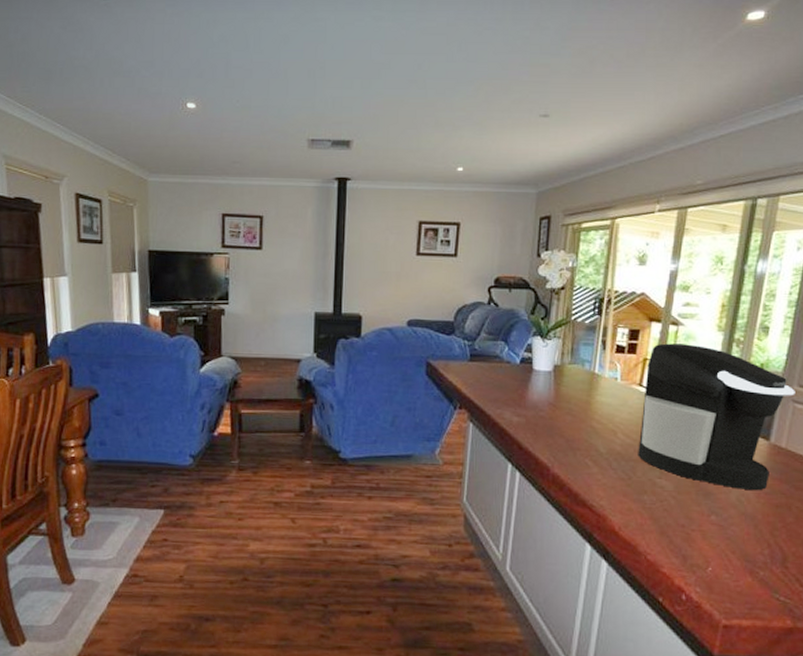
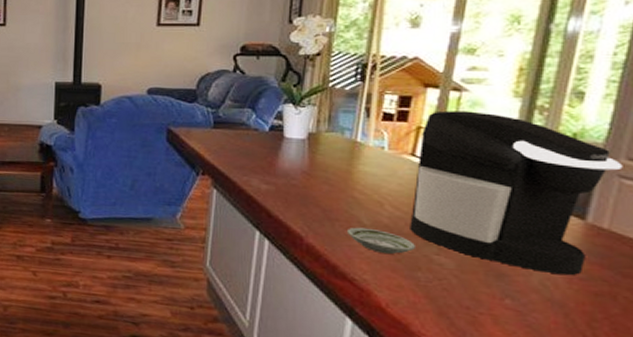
saucer: none [587,455,643,480] -> present [348,227,417,255]

